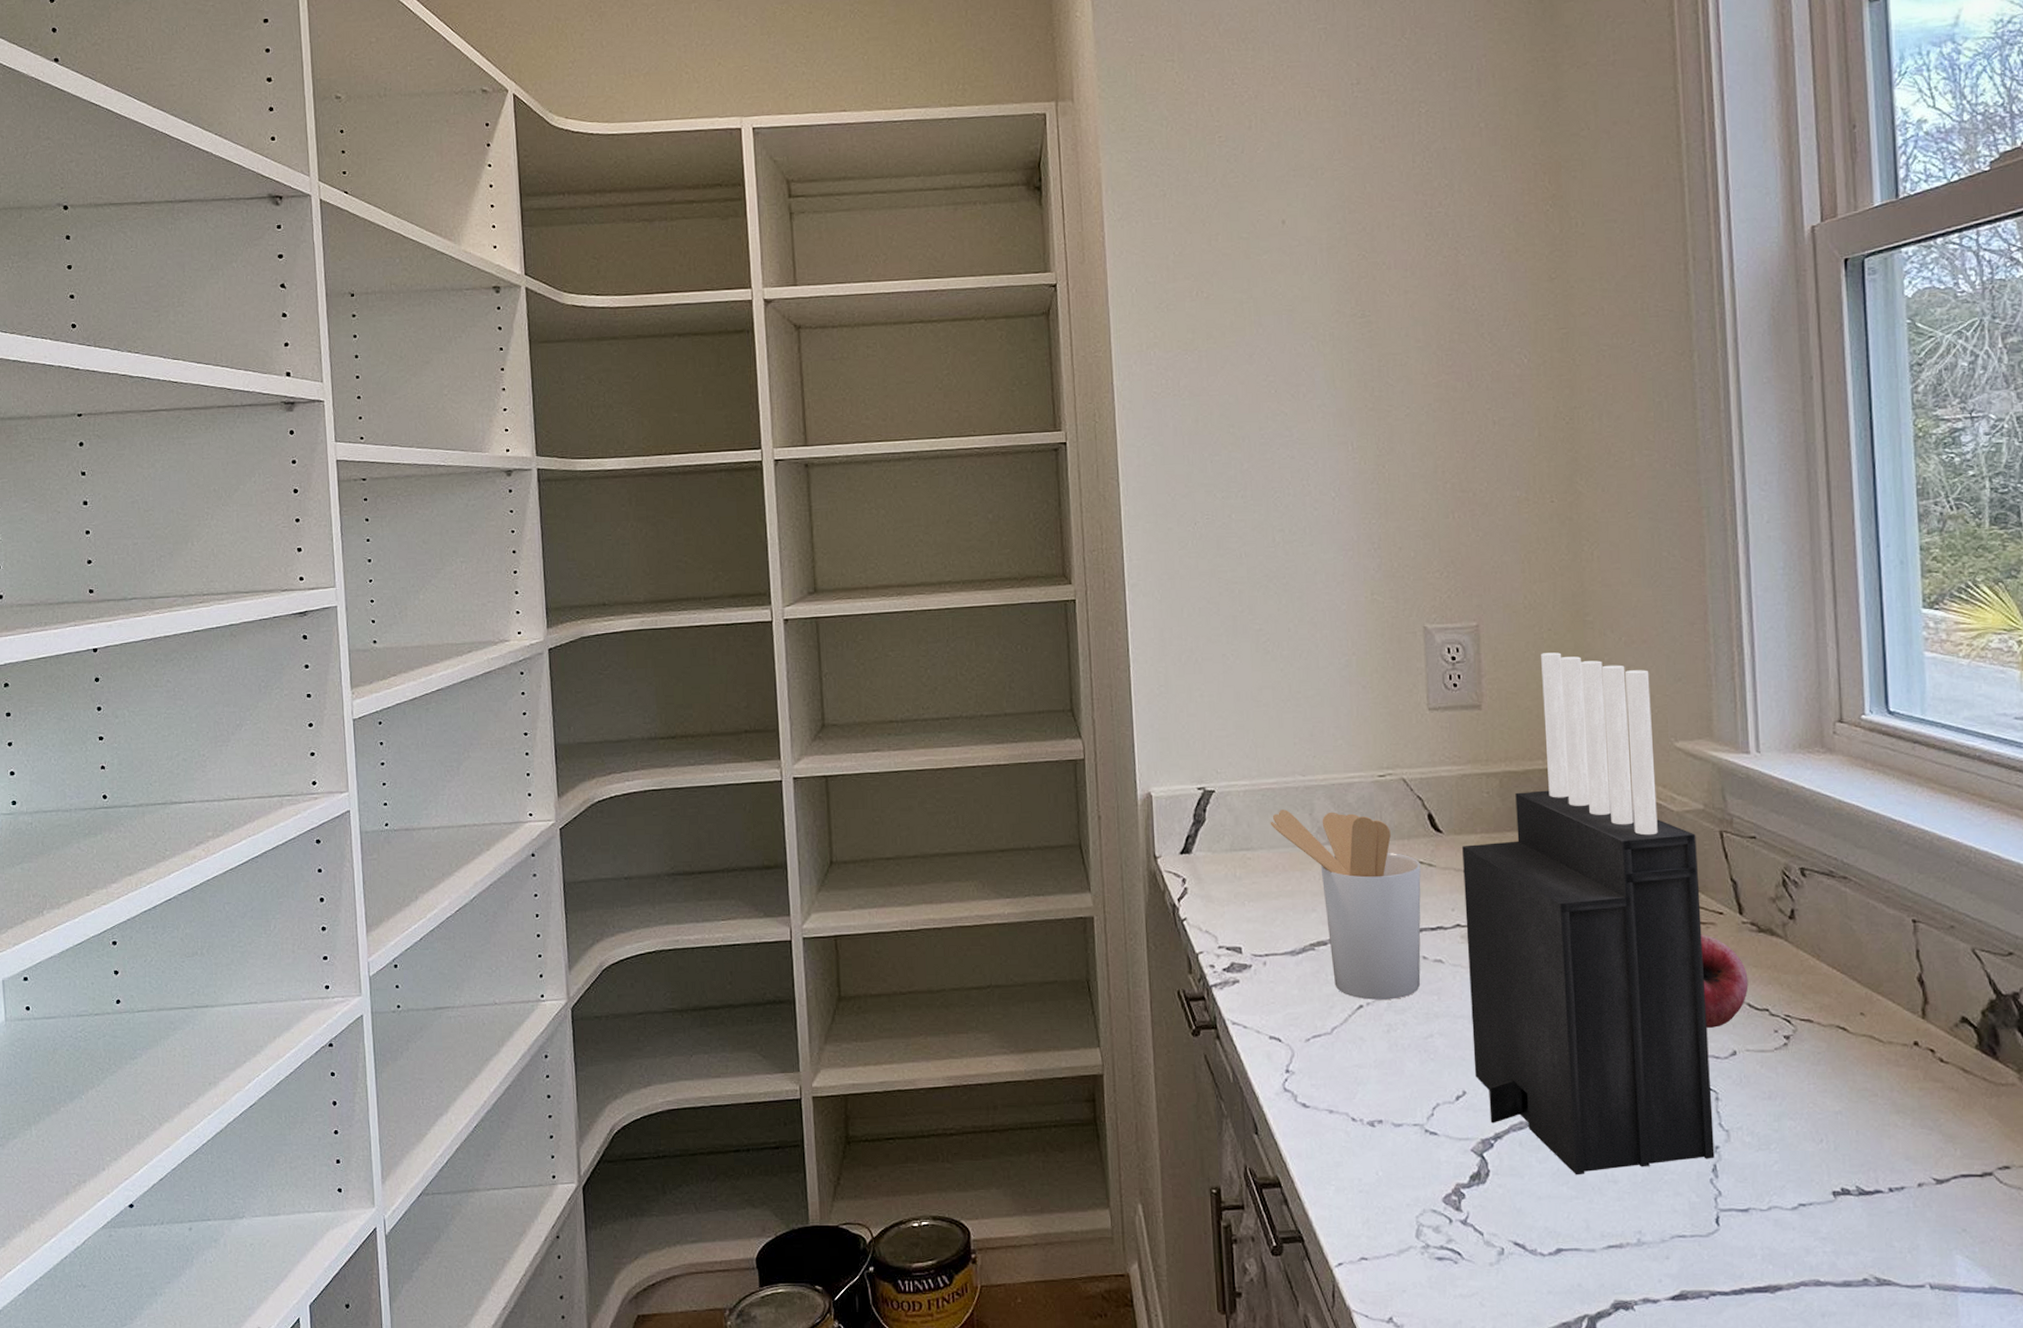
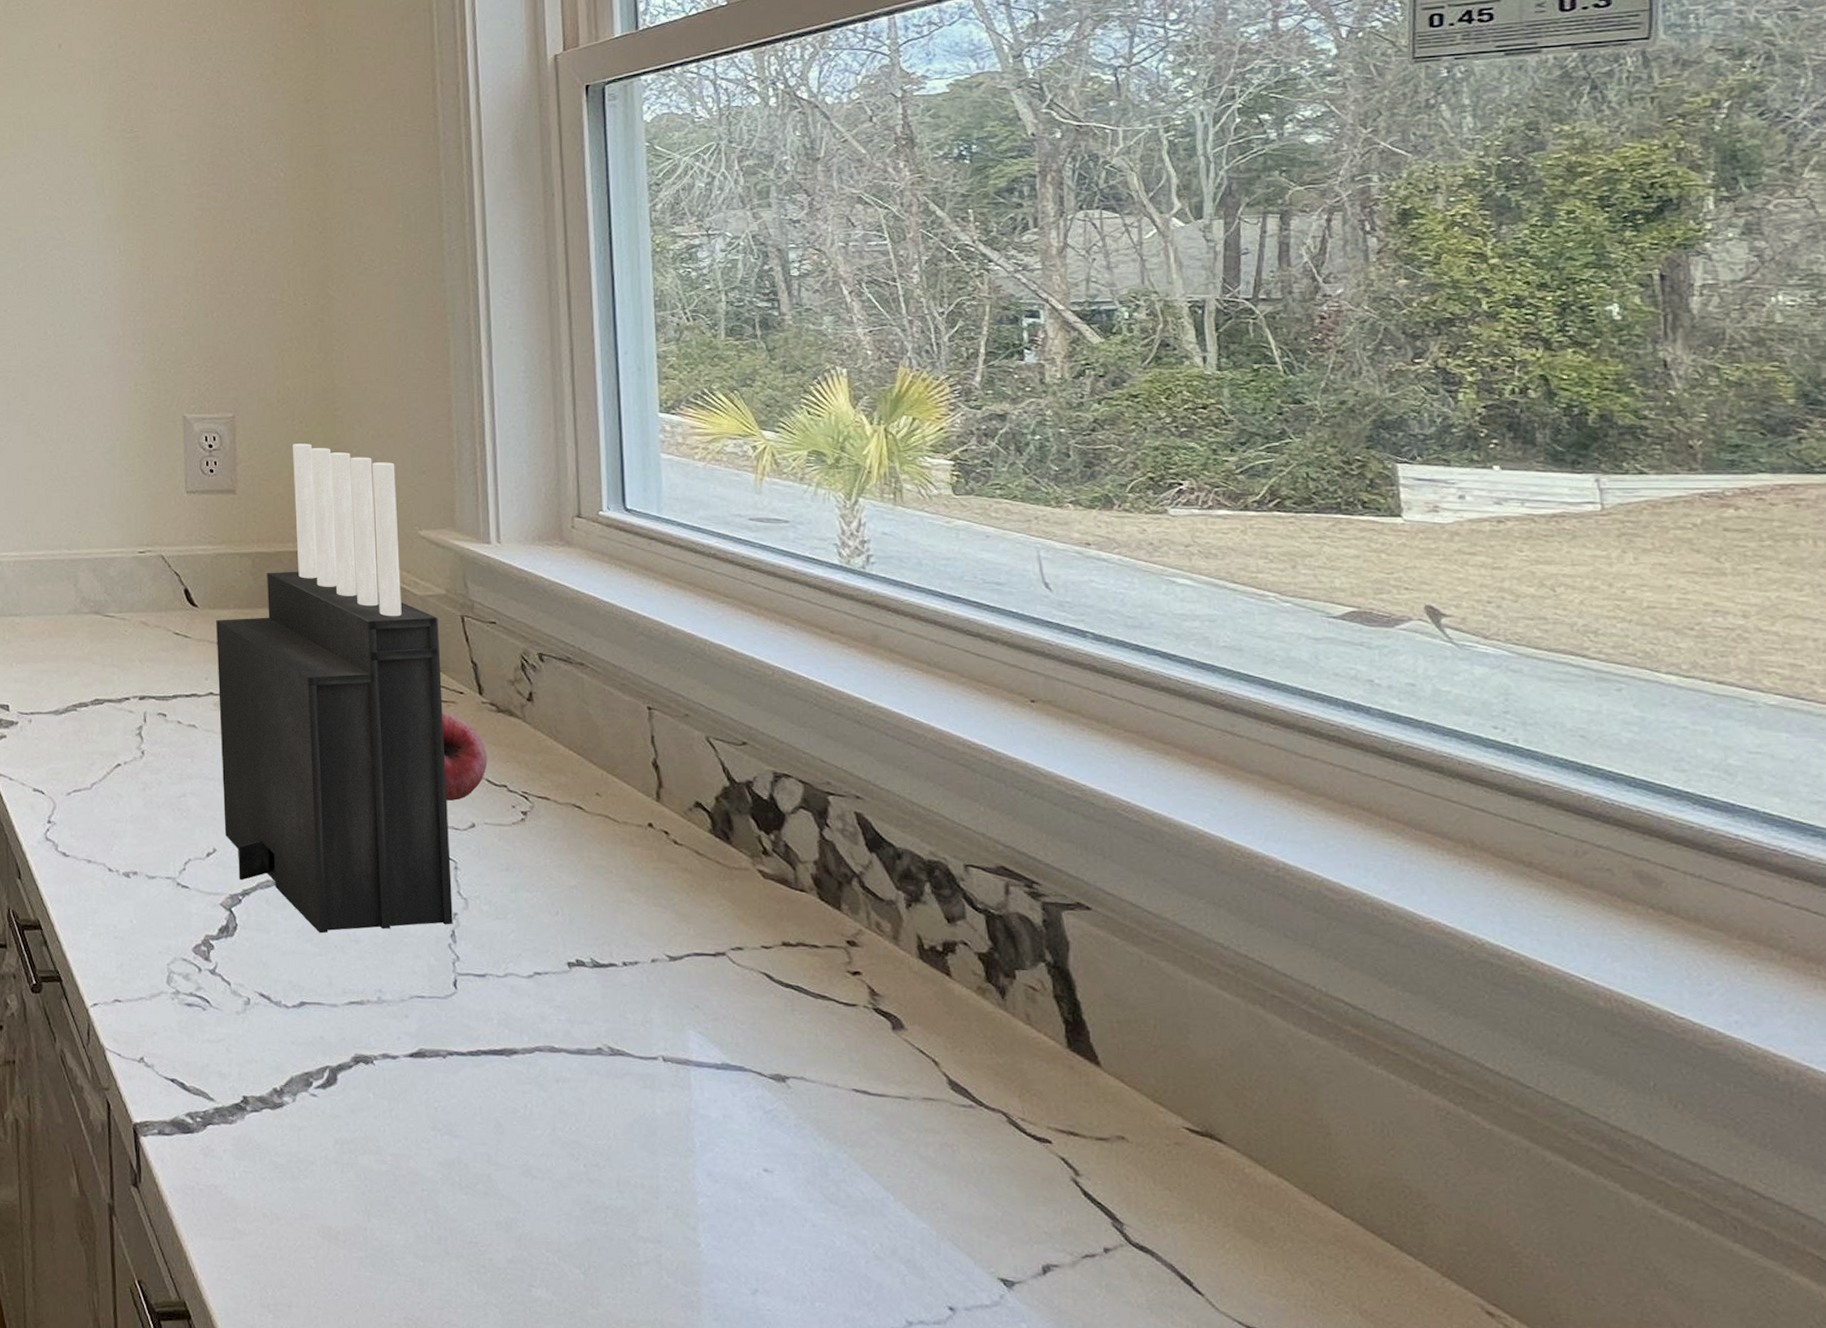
utensil holder: present [1270,809,1421,1000] -> none [37,580,177,760]

